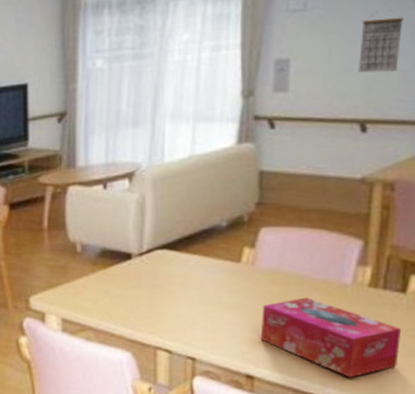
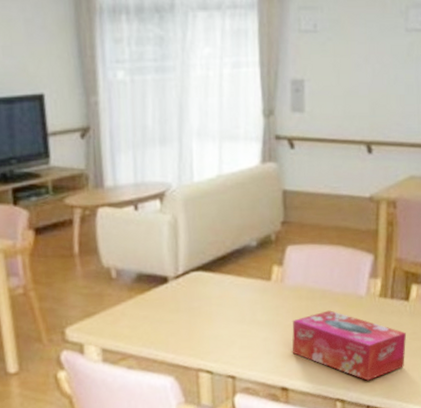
calendar: present [357,17,404,73] -> none [362,44,398,96]

